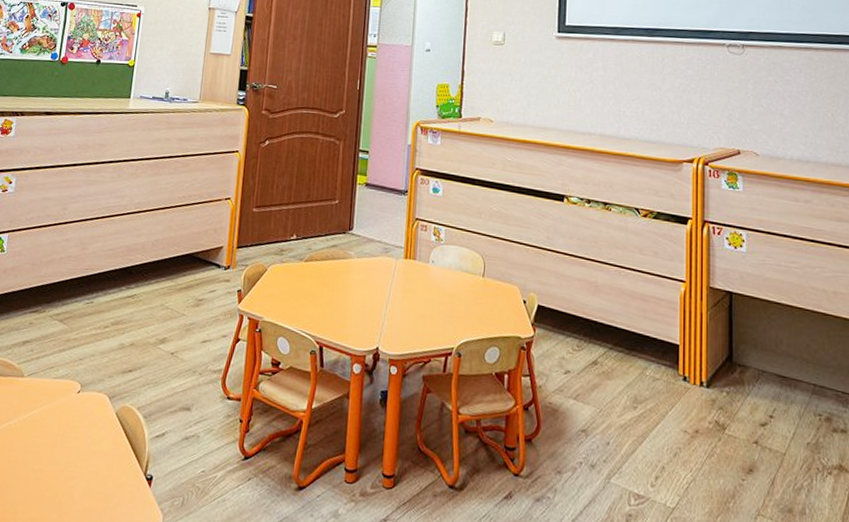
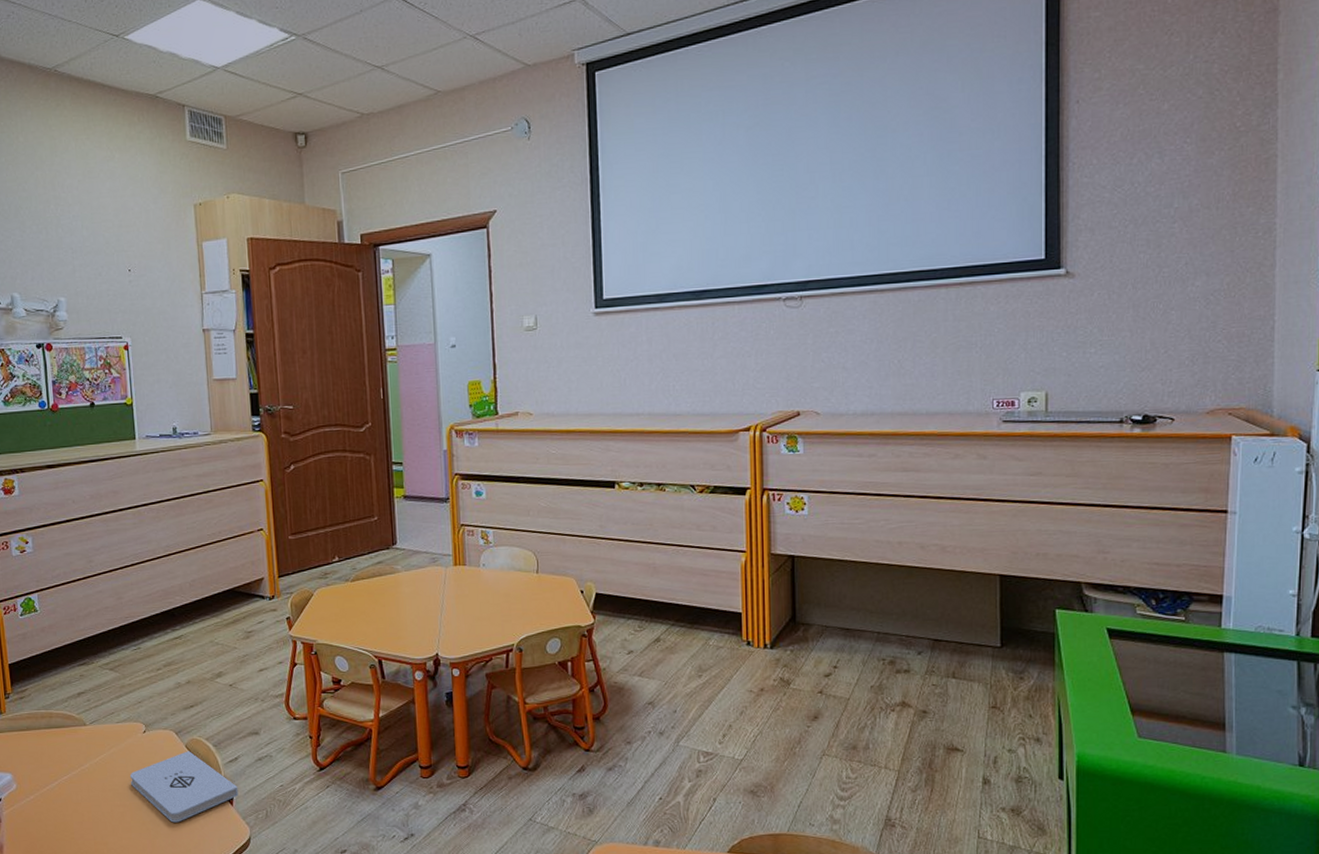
notepad: none [53,419,160,499] -> present [129,751,239,823]

